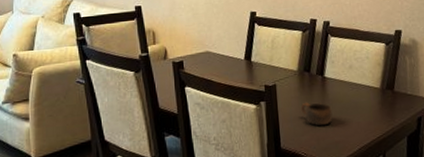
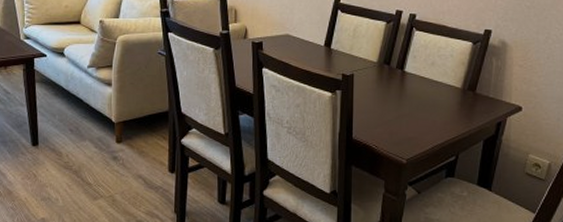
cup: present [301,102,333,127] -> none [377,95,408,121]

